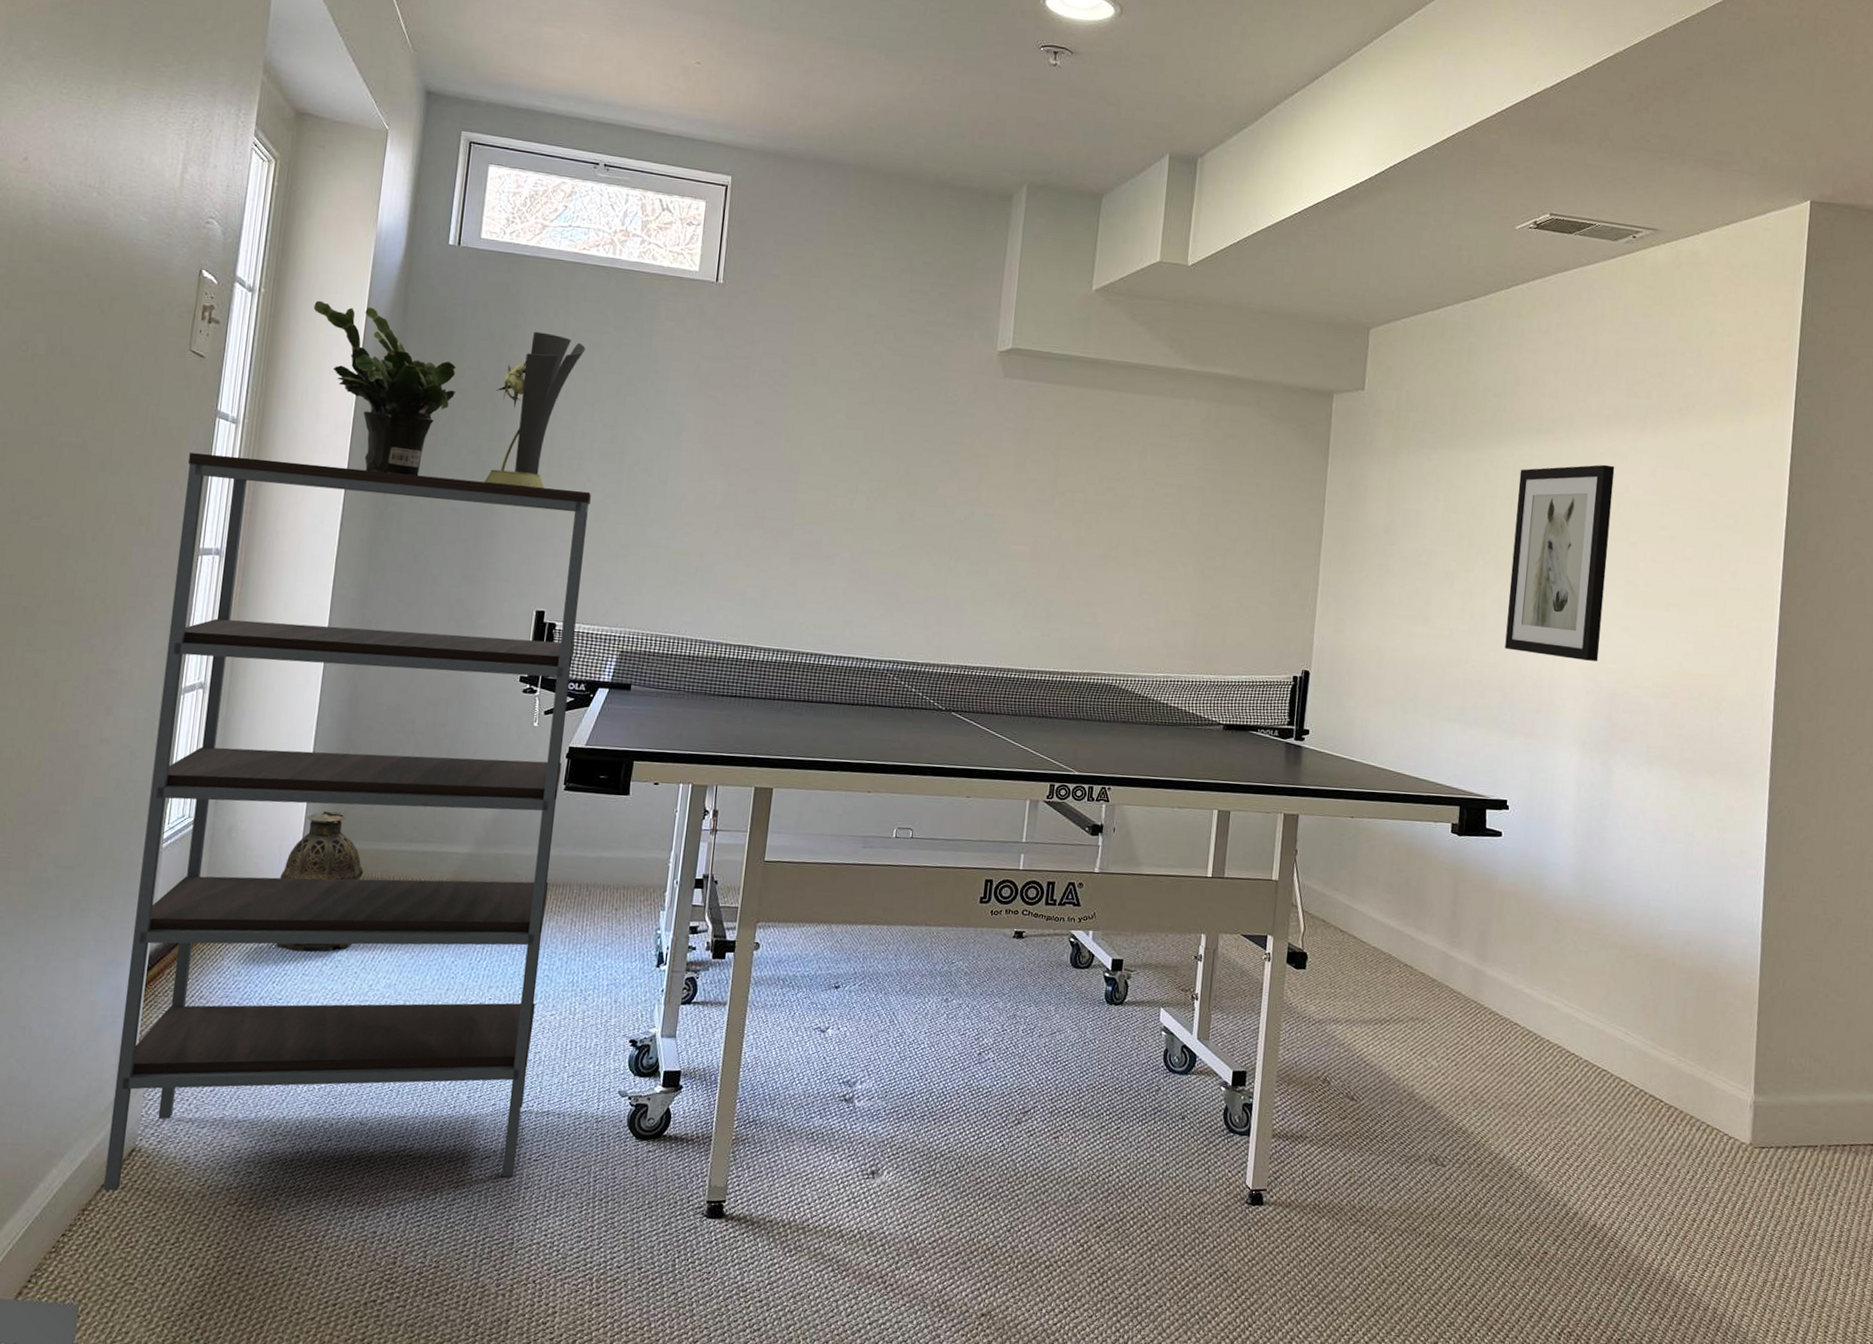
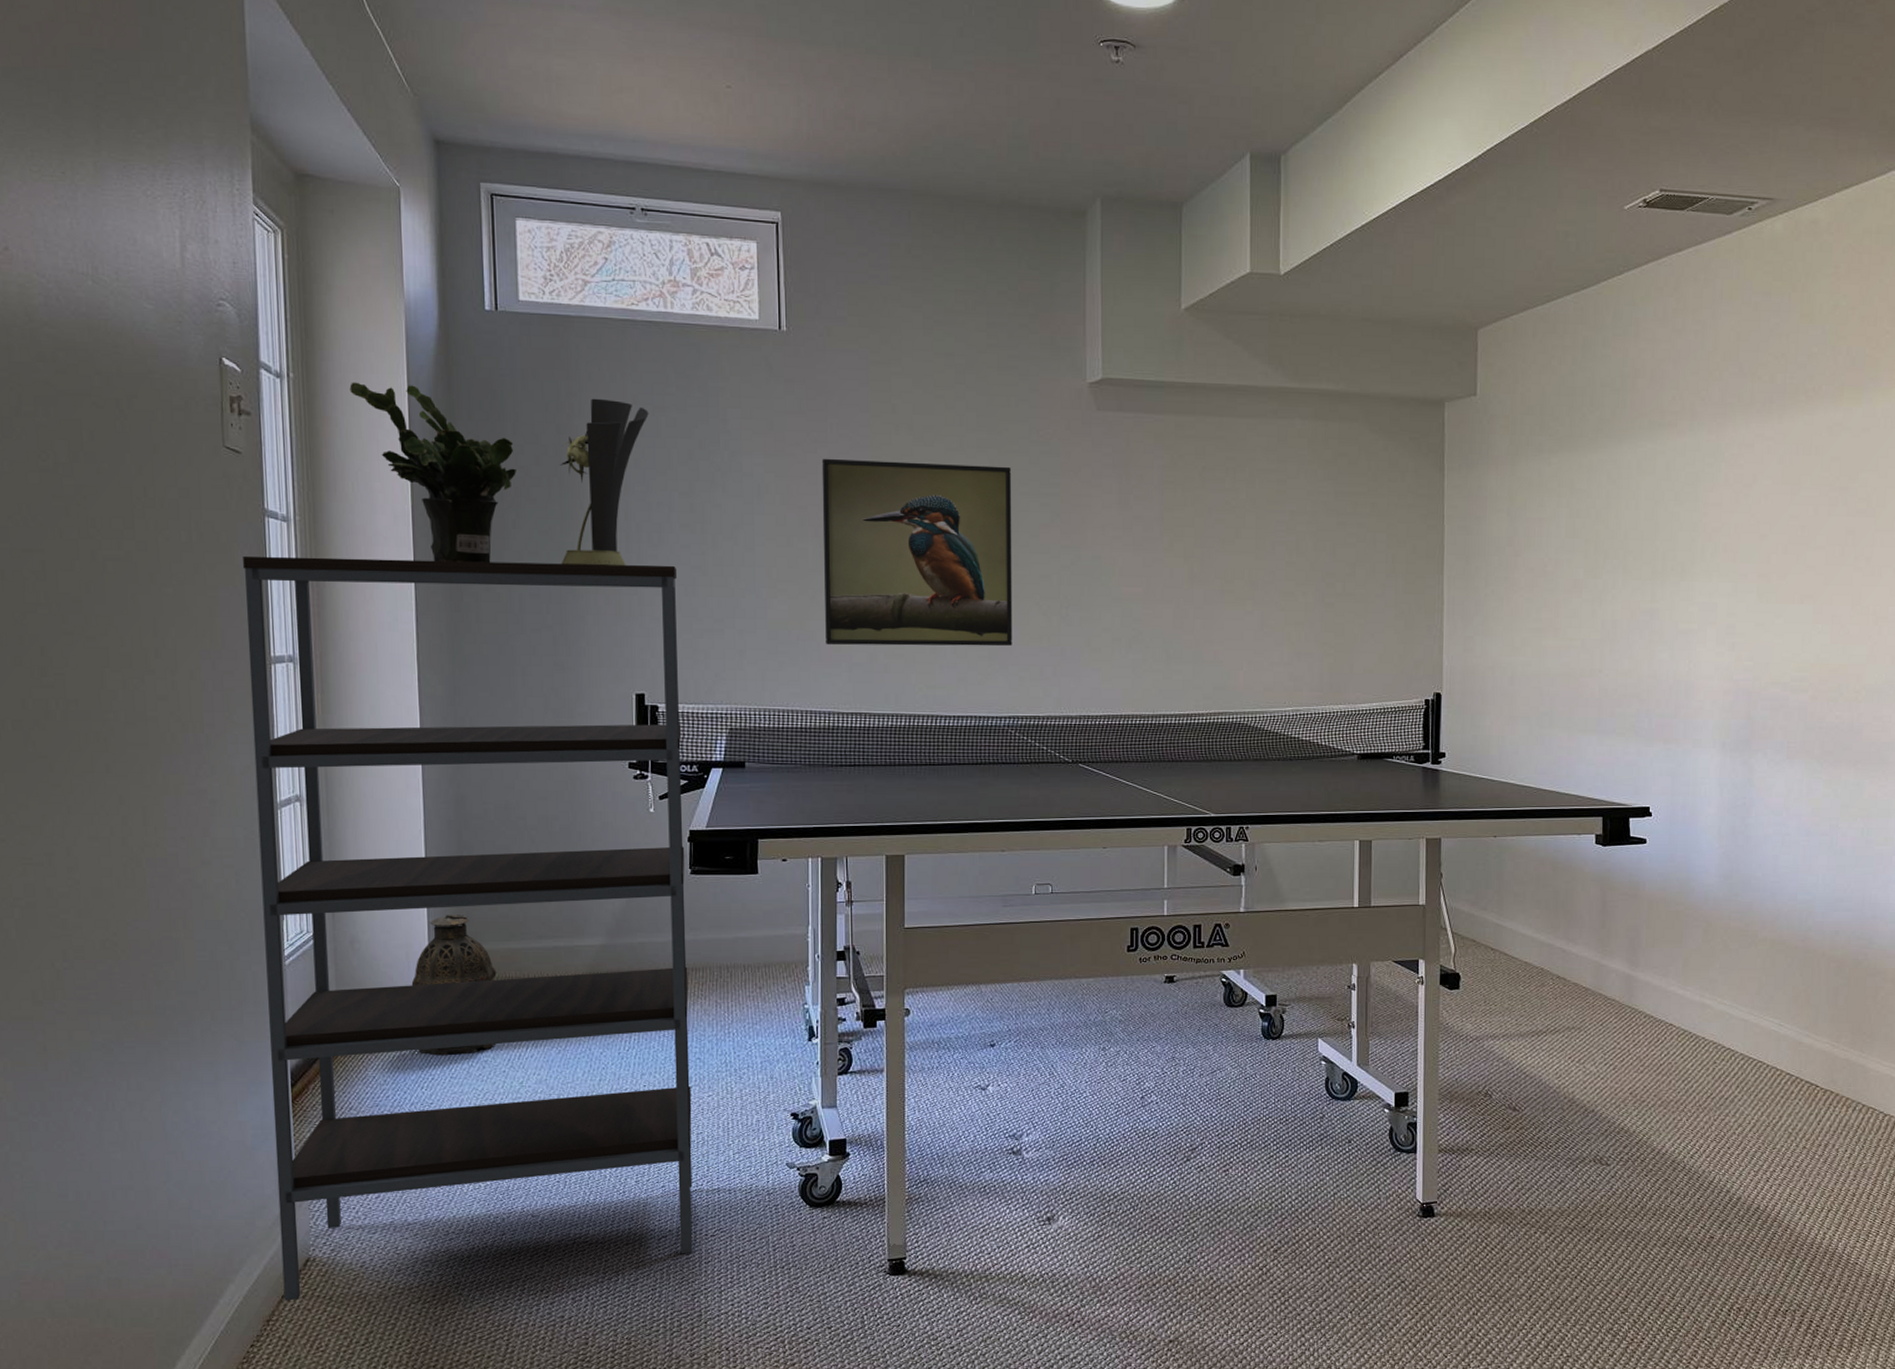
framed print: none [723,402,917,593] -> present [821,458,1013,647]
wall art: present [1505,464,1615,662] -> none [1638,455,1742,660]

